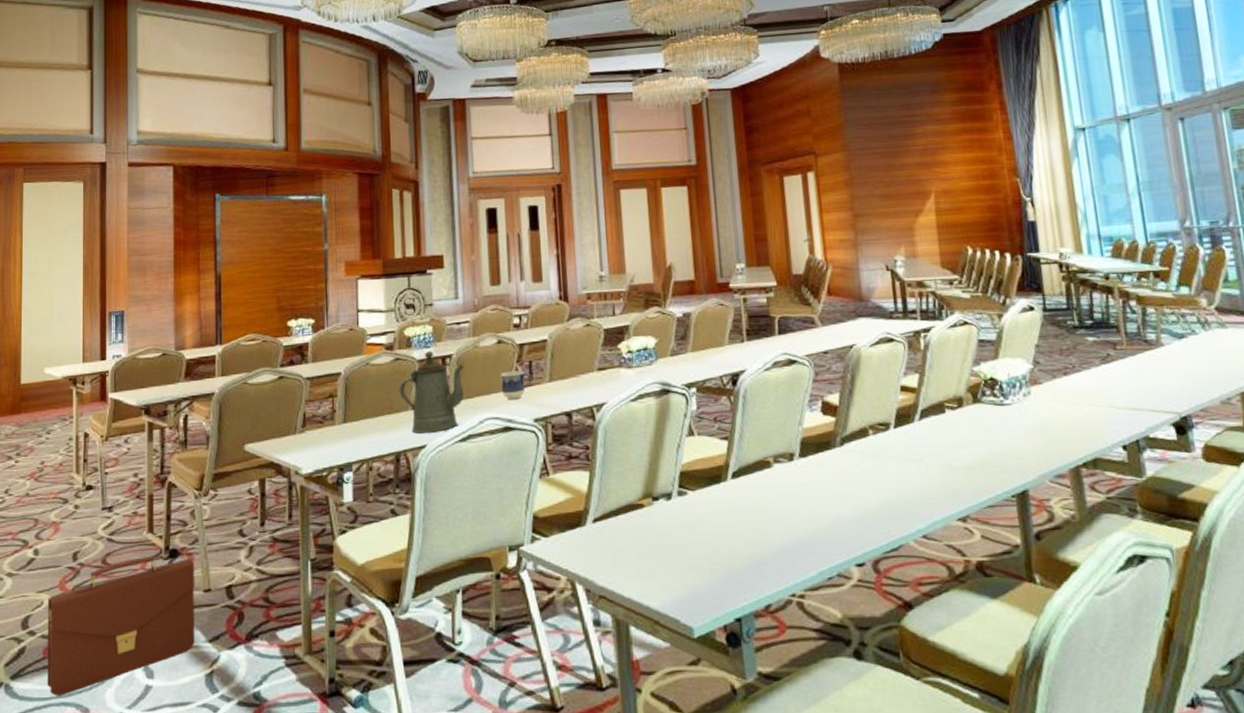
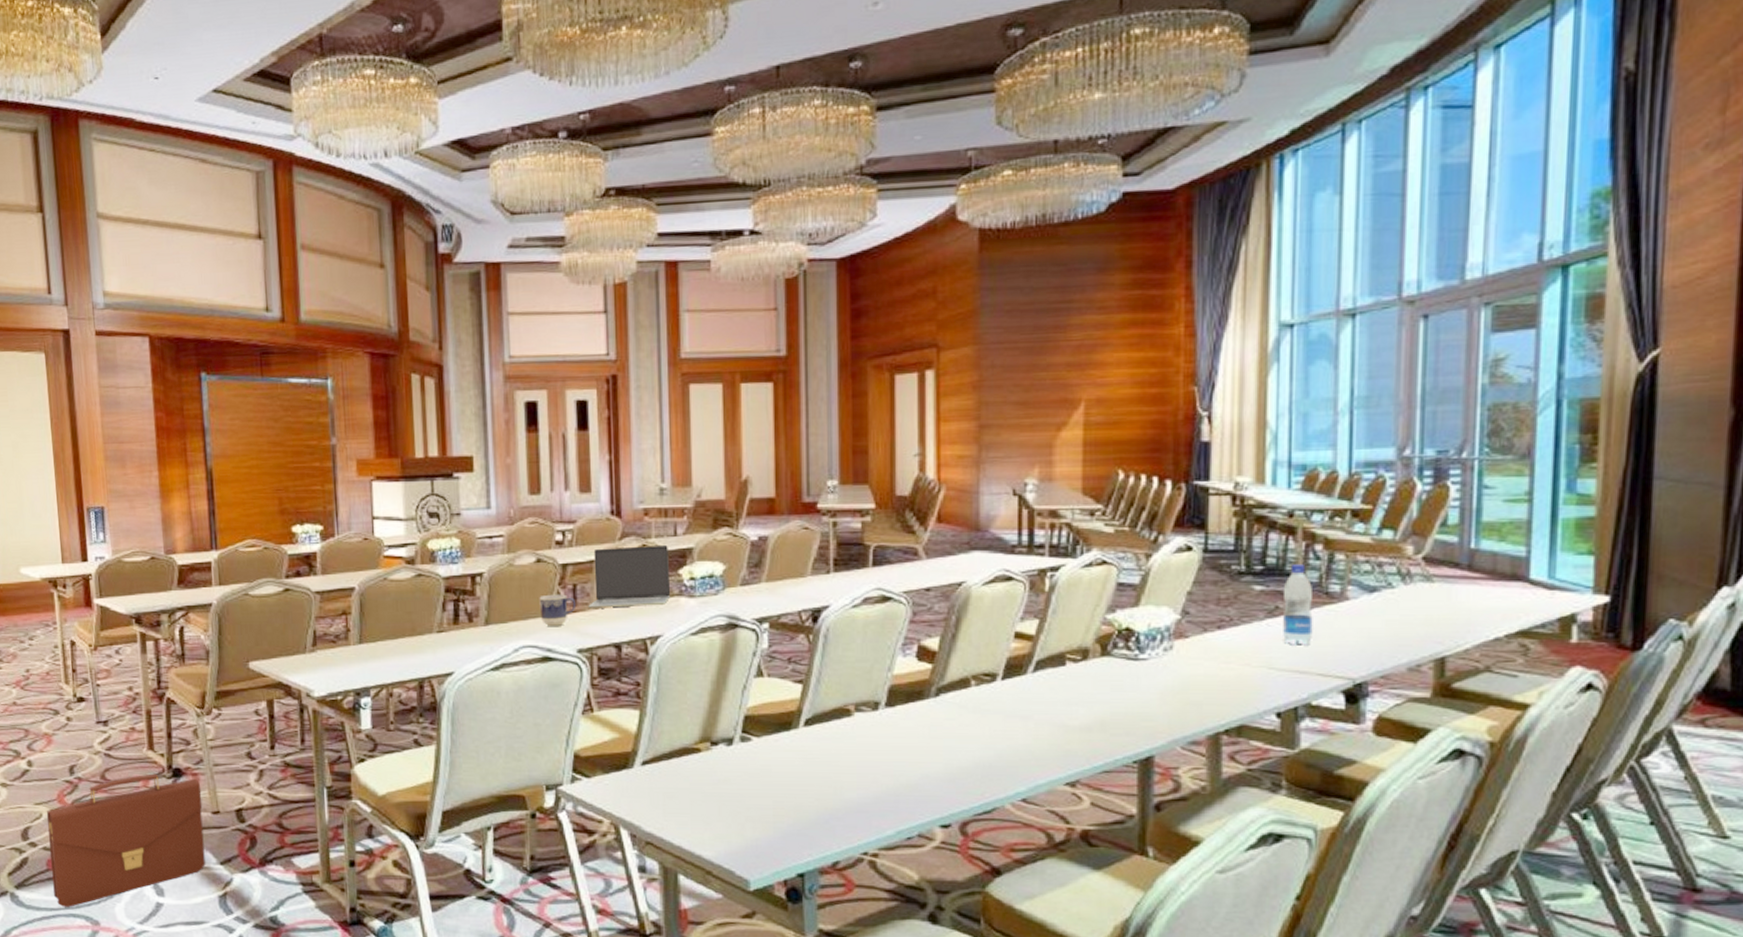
coffee pot: present [399,350,465,434] -> none [422,567,498,659]
laptop: none [542,324,612,382] -> present [588,546,671,608]
bottle: none [1110,318,1141,387] -> present [1282,564,1313,645]

